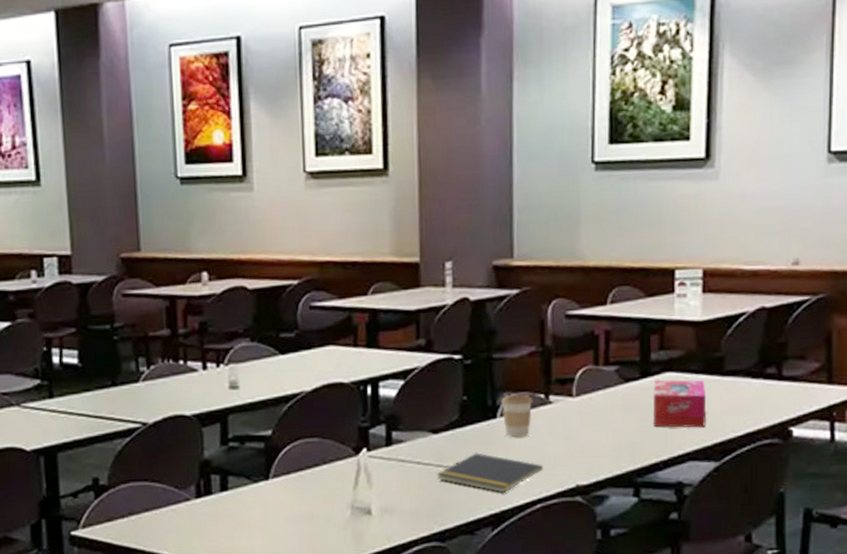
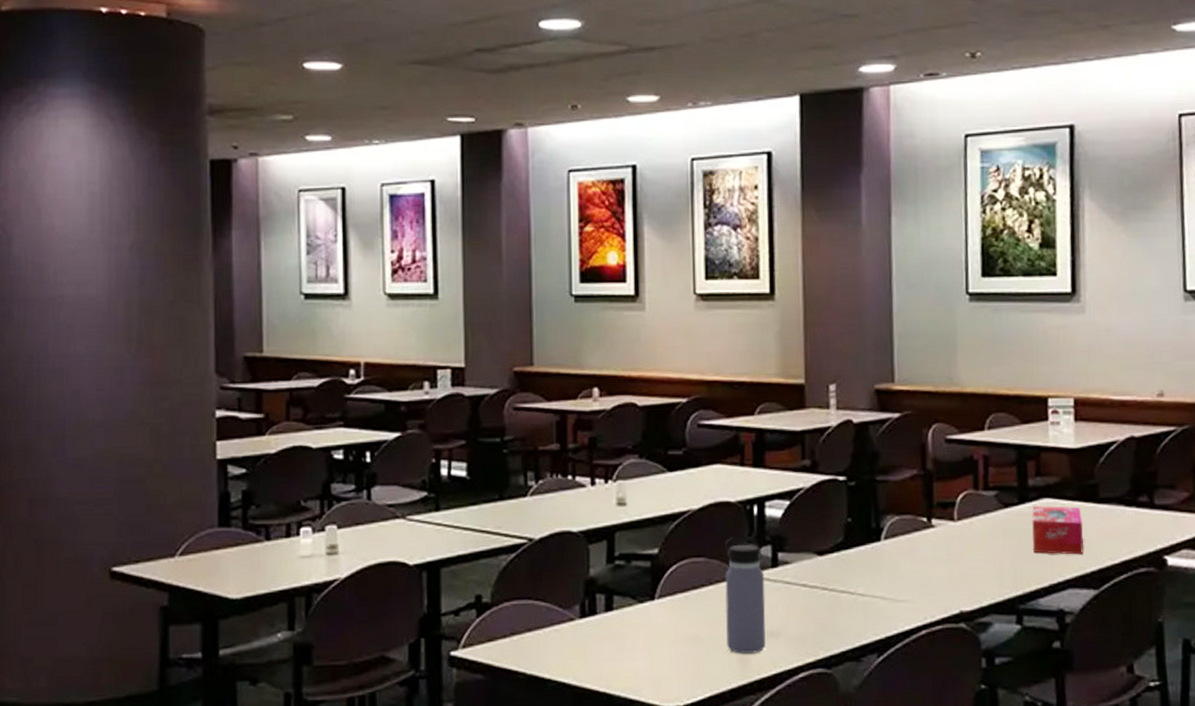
water bottle: none [338,415,380,529] -> present [724,535,766,654]
notepad: present [436,453,543,493] -> none [822,576,927,618]
coffee cup: present [501,394,533,438] -> none [885,517,916,562]

